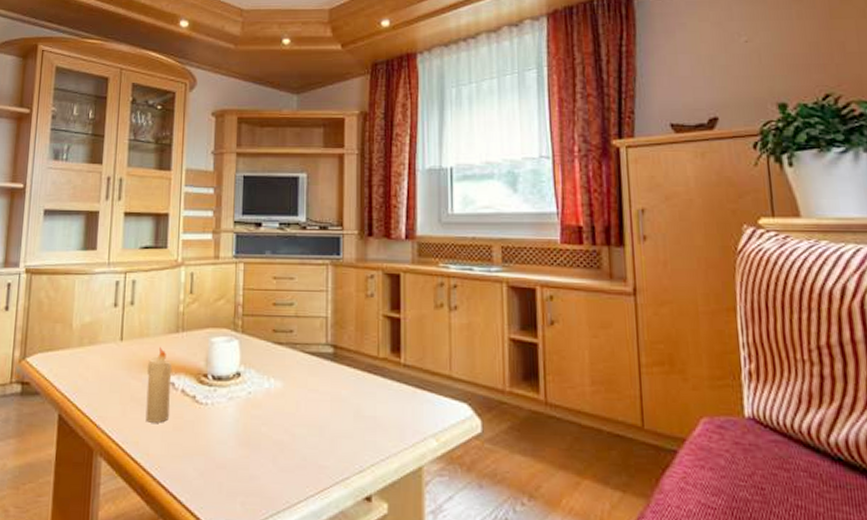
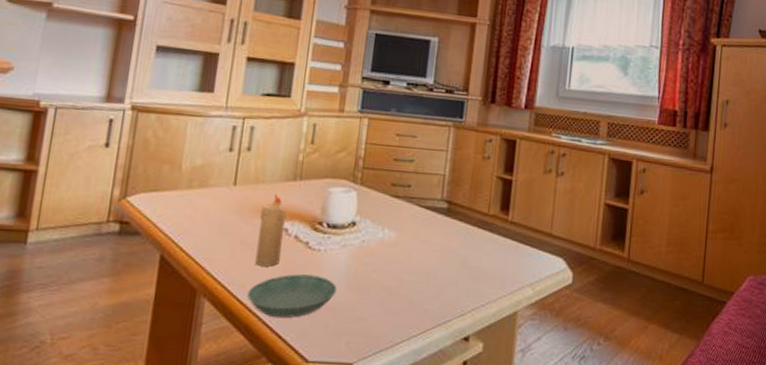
saucer: none [141,430,227,478] -> present [247,274,337,319]

